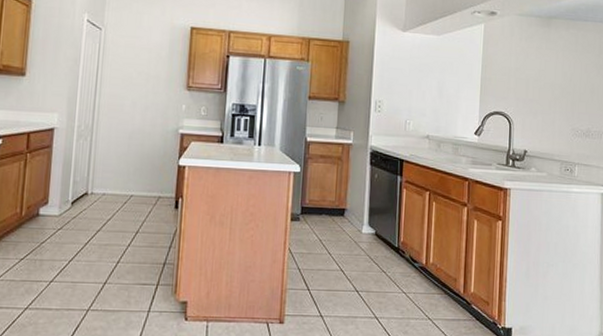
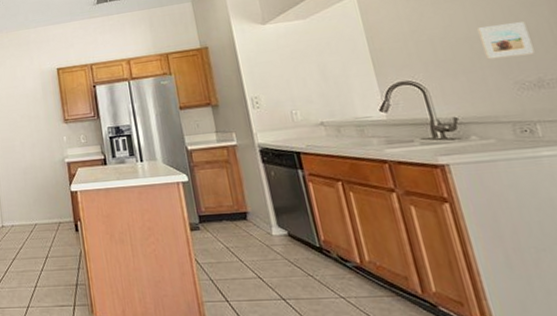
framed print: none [560,77,592,108] -> present [478,22,535,60]

